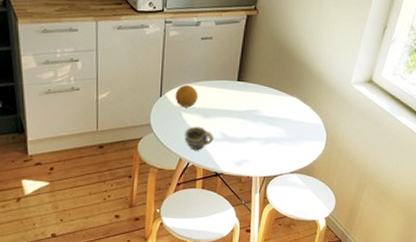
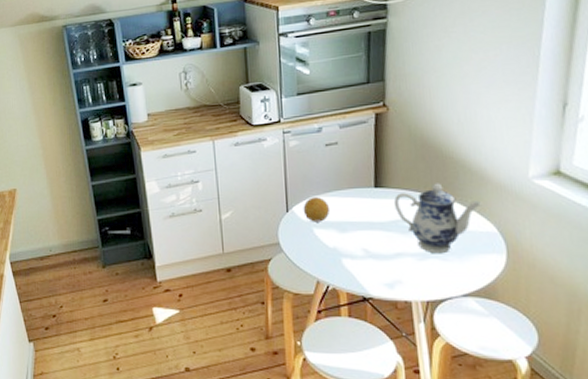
cup: present [185,126,213,151] -> none [320,243,355,271]
teapot: none [251,81,316,140] -> present [394,183,483,254]

